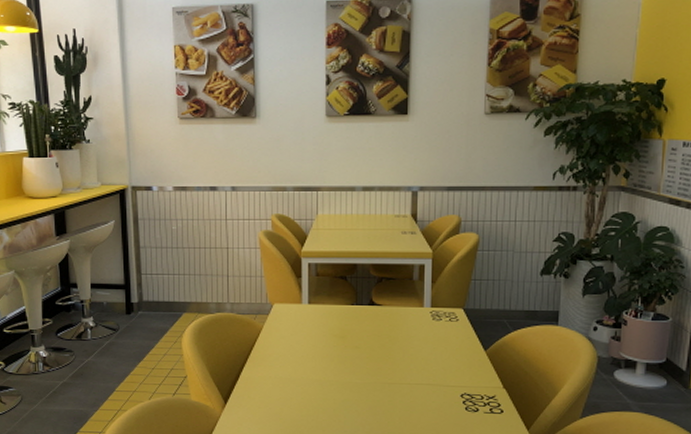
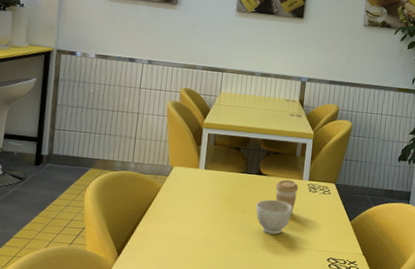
bowl: none [371,332,414,371] -> present [255,199,292,235]
coffee cup: none [392,309,420,348] -> present [275,180,299,215]

